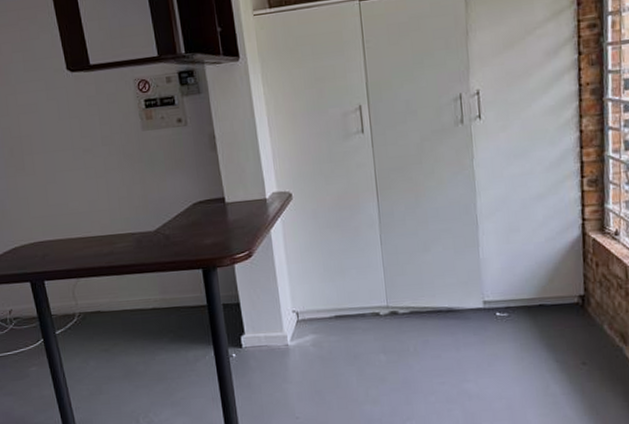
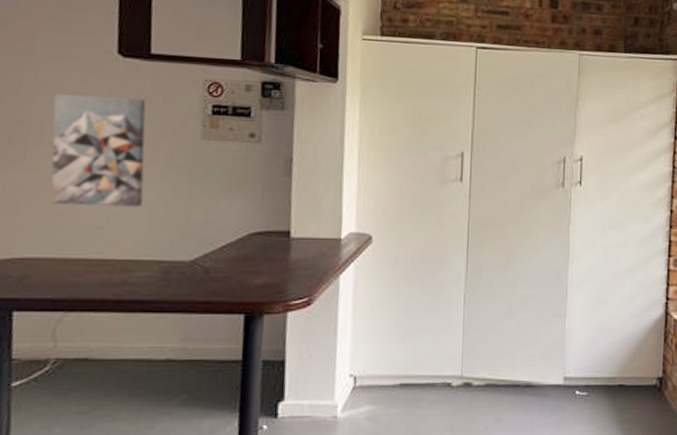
wall art: none [32,104,111,198] -> present [51,94,146,207]

